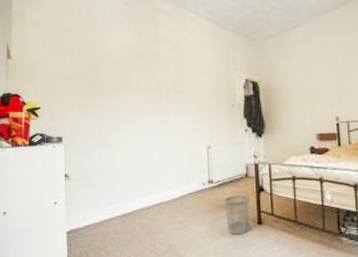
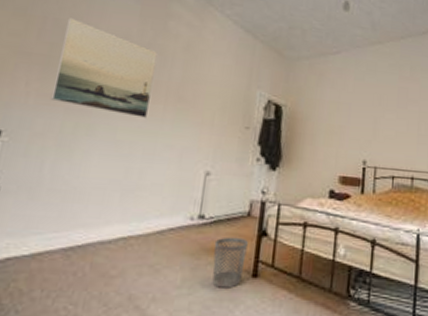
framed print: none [86,44,155,112] -> present [50,18,158,118]

